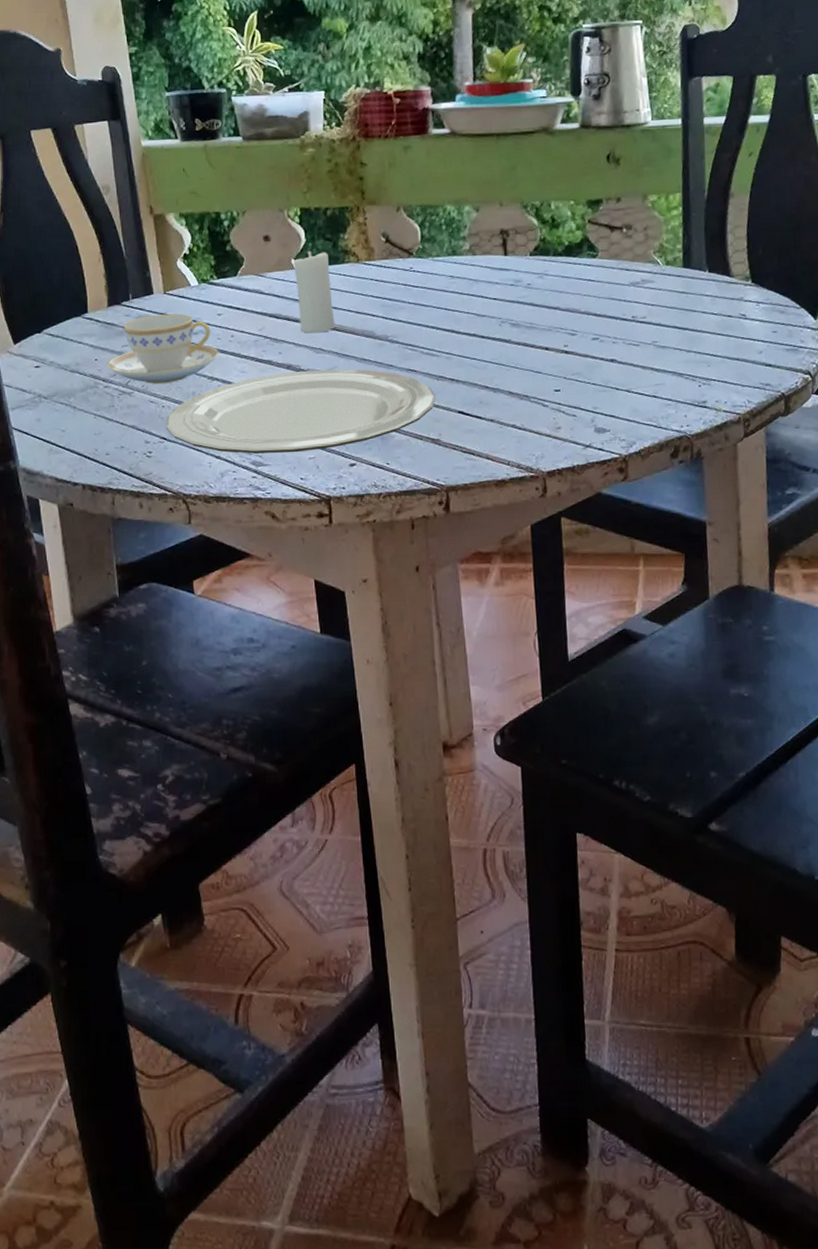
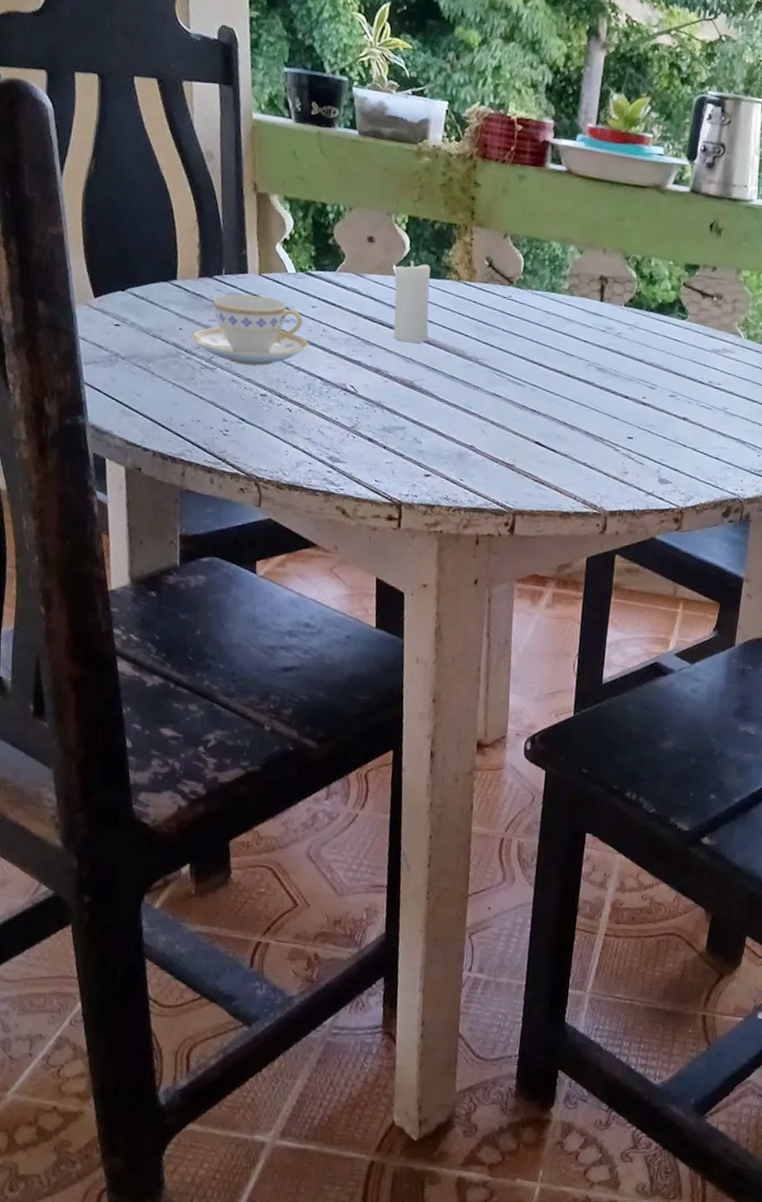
plate: present [165,369,436,454] -> none [245,375,516,457]

